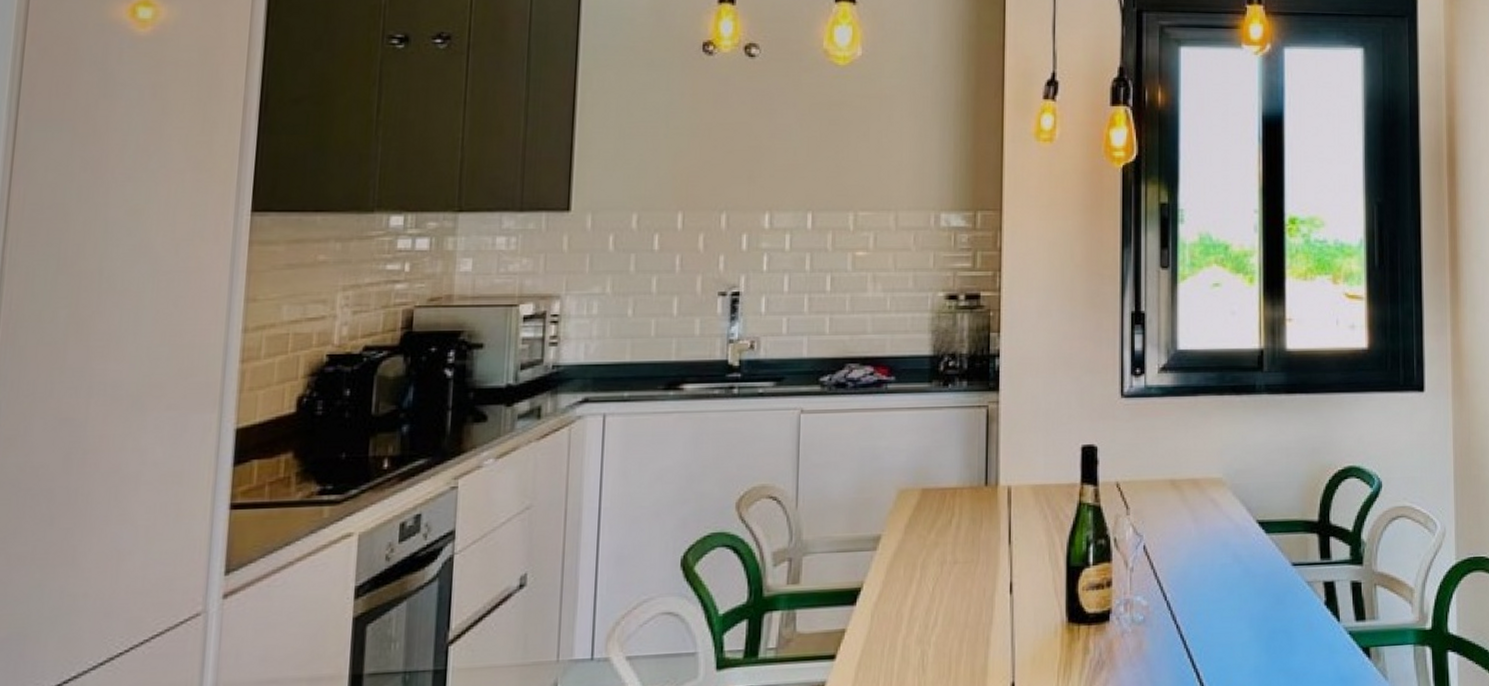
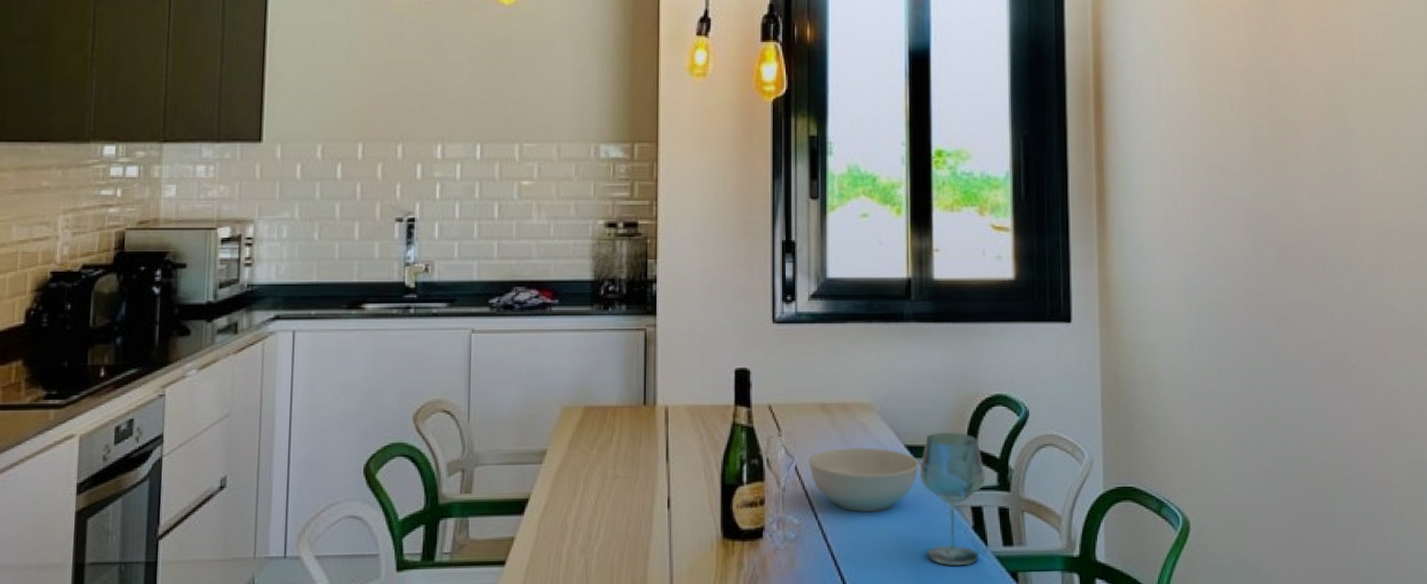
bowl: none [1157,523,1272,591] -> present [808,447,920,513]
wine glass: none [1271,506,1338,644] -> present [919,433,985,566]

